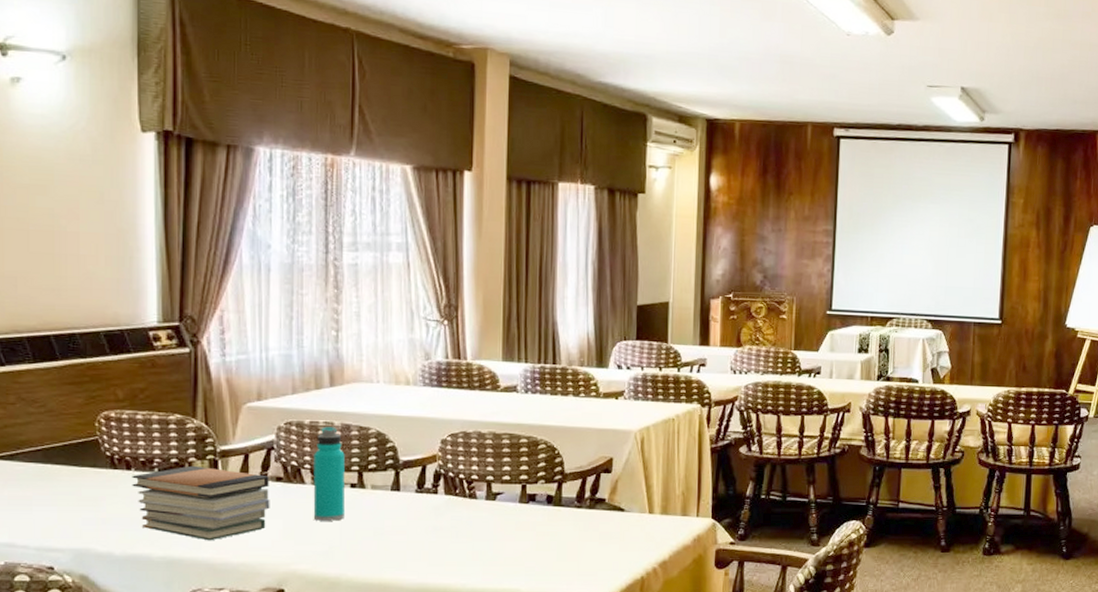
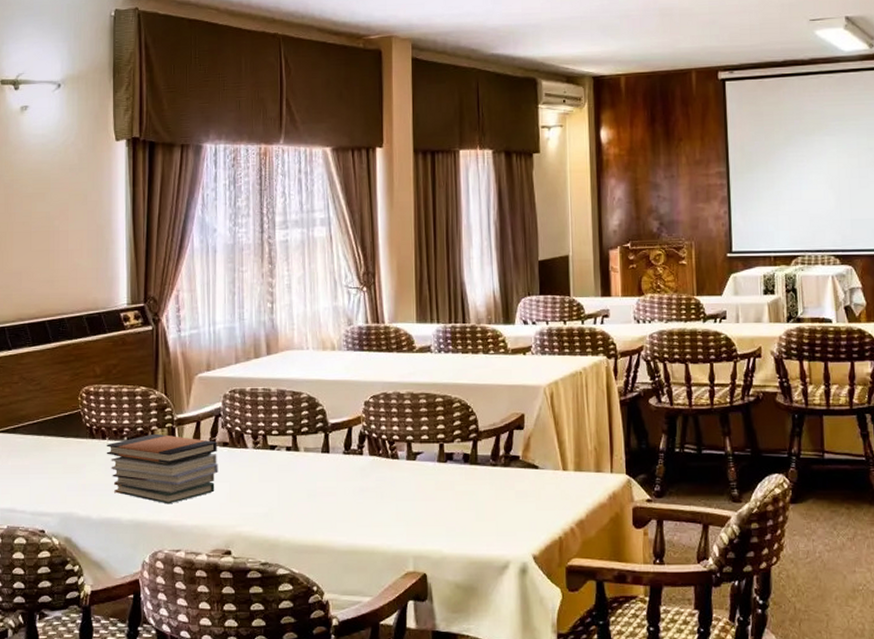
water bottle: present [313,427,346,521] -> none [254,393,282,484]

